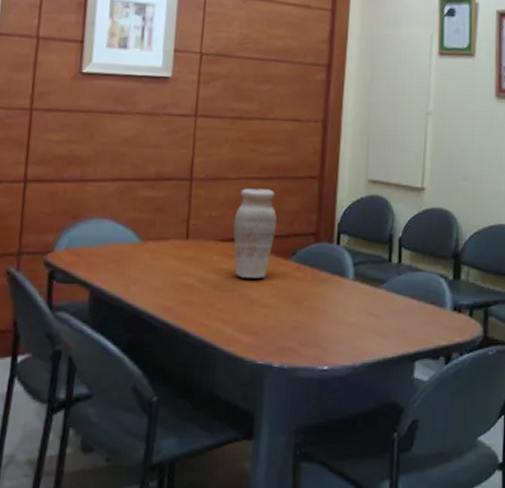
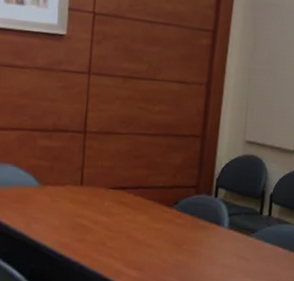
vase: present [233,188,277,278] -> none [122,142,162,223]

